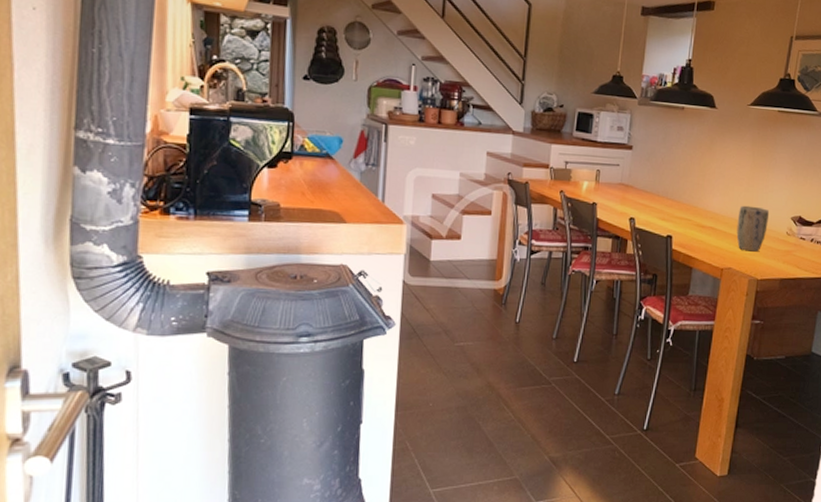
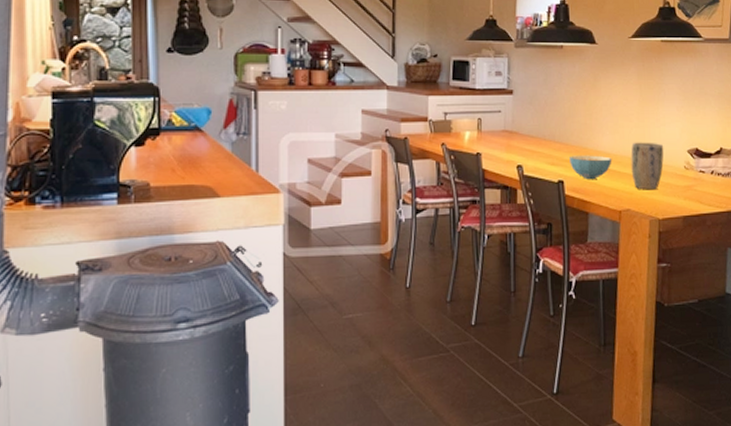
cereal bowl: none [679,213,720,237] -> present [569,155,612,179]

